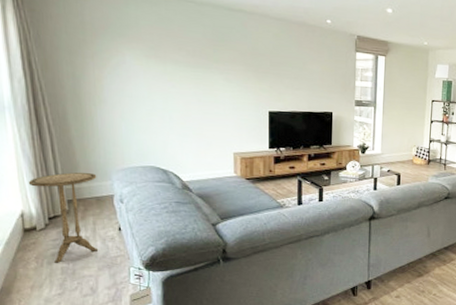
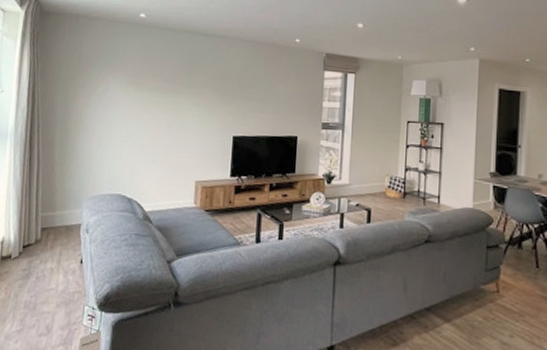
side table: present [28,172,98,263] -> none [12,199,70,296]

